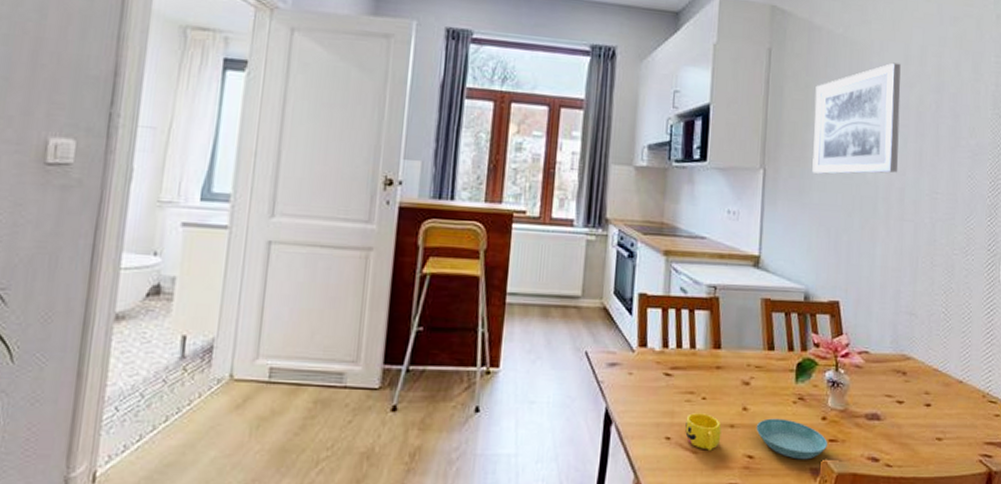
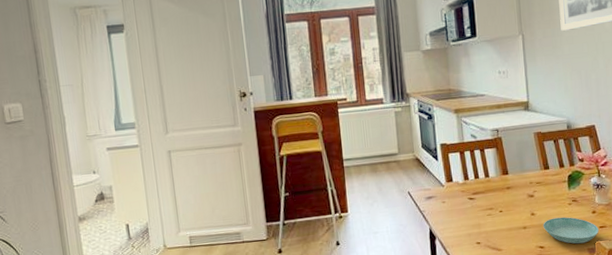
cup: present [685,413,722,451] -> none [490,222,518,247]

